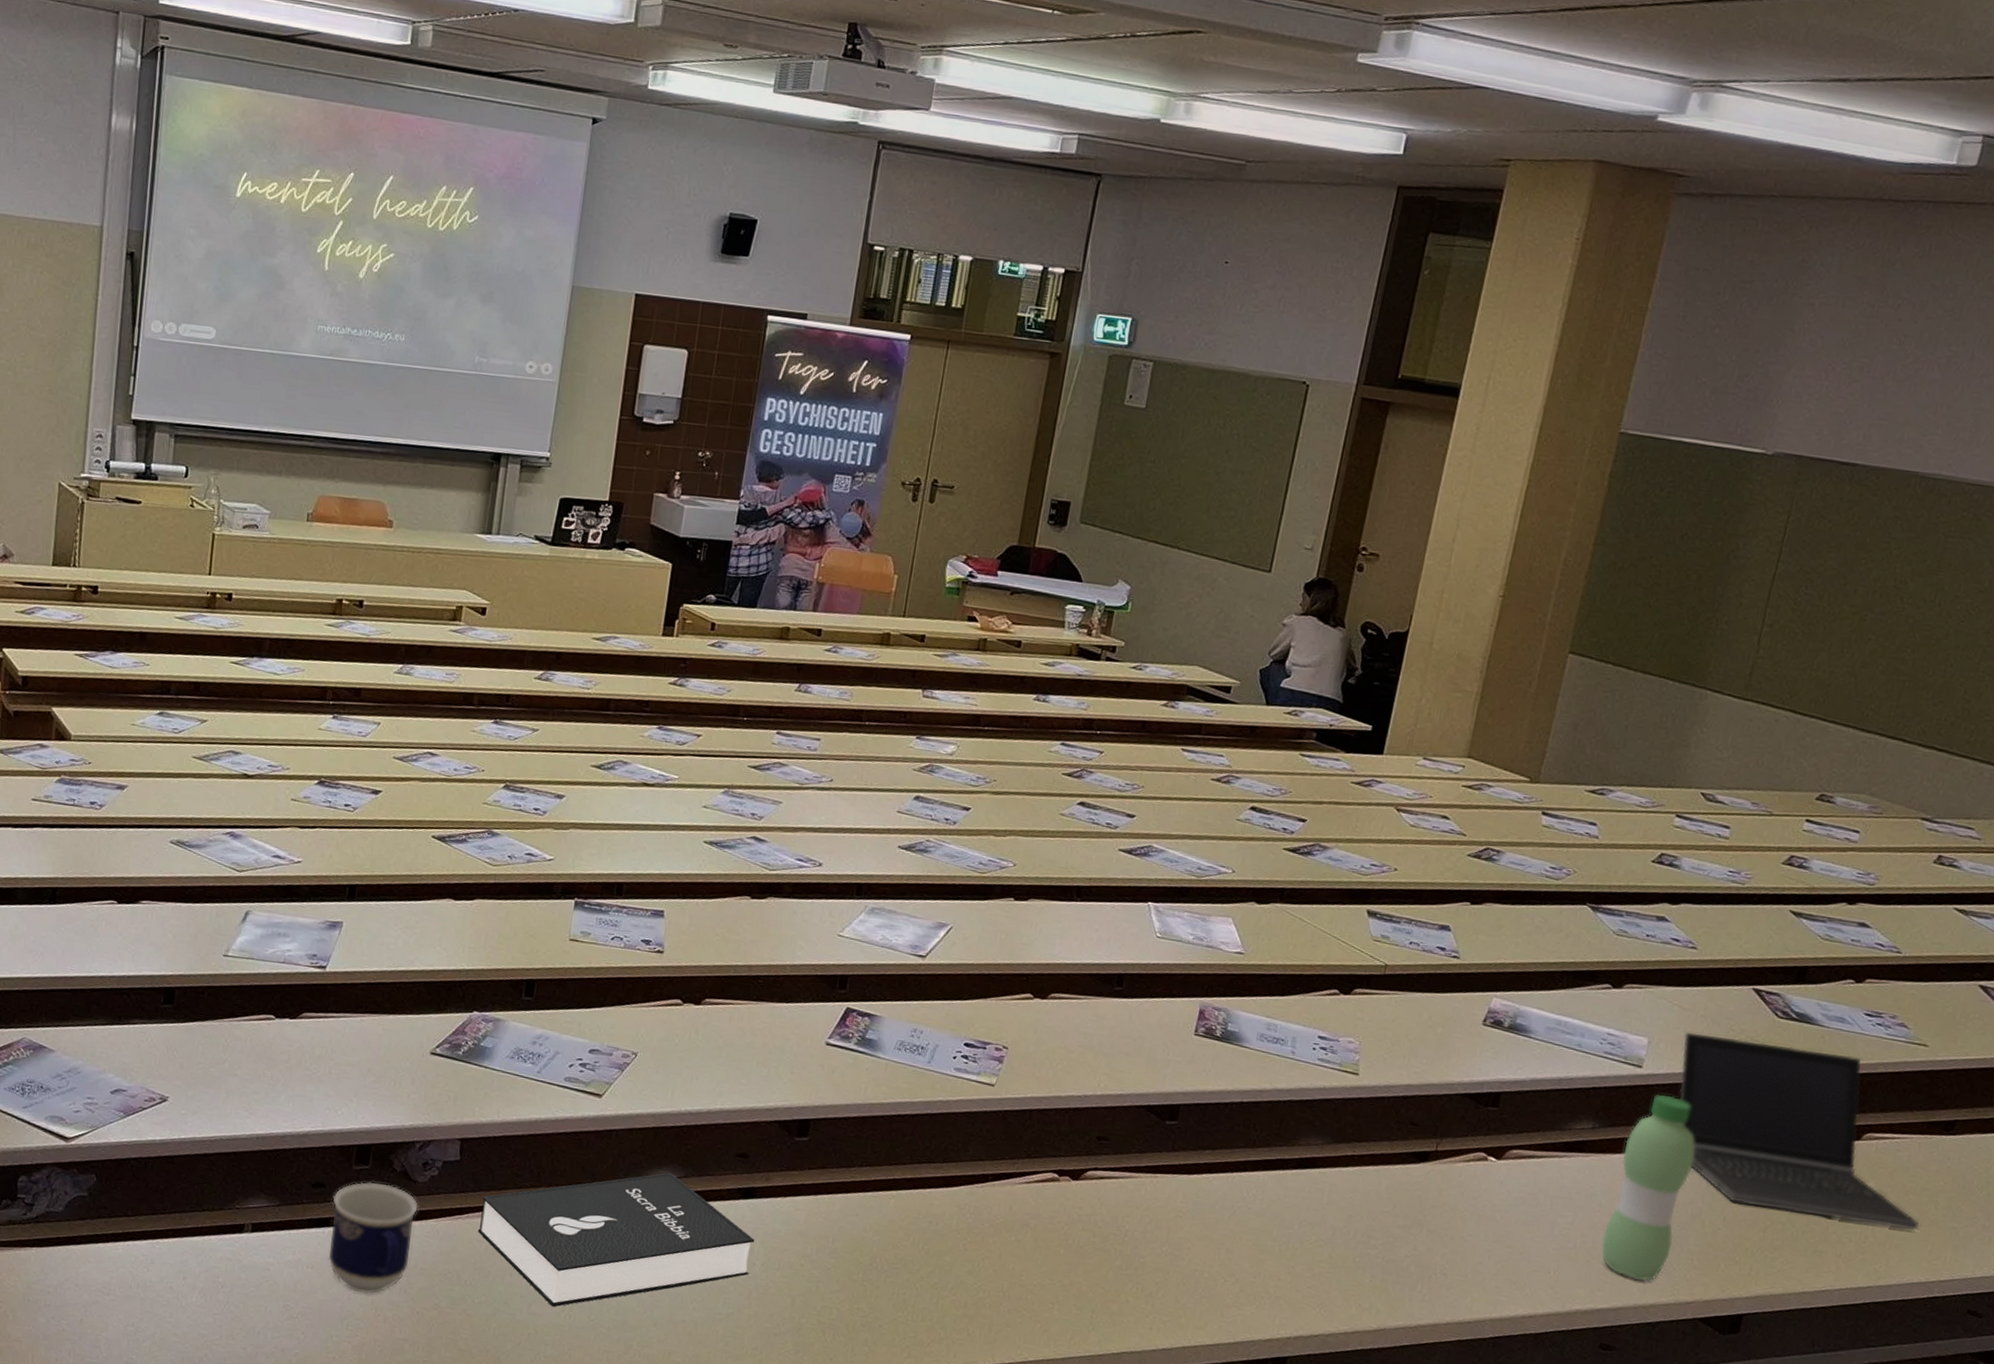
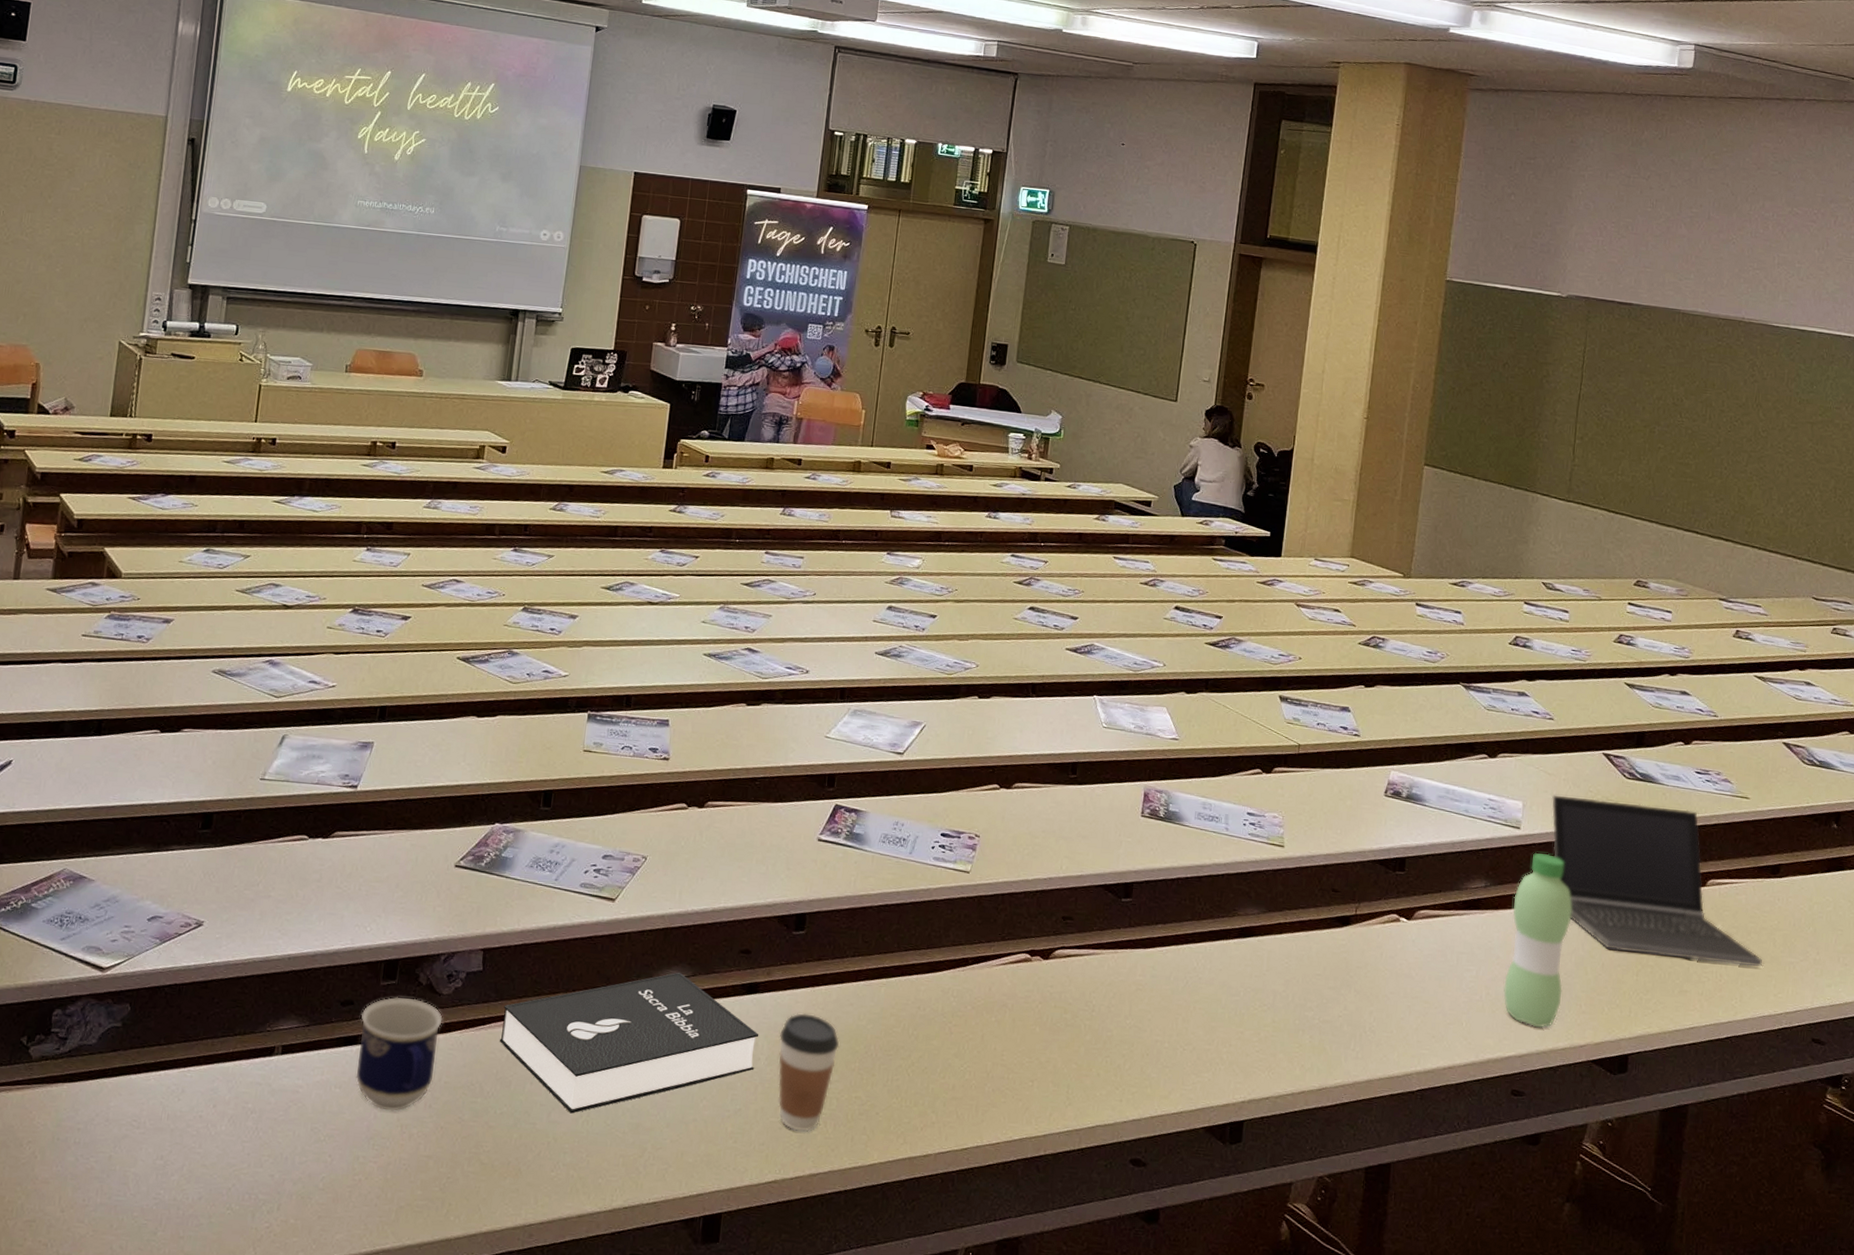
coffee cup: none [773,1220,842,1340] -> present [778,1013,839,1132]

